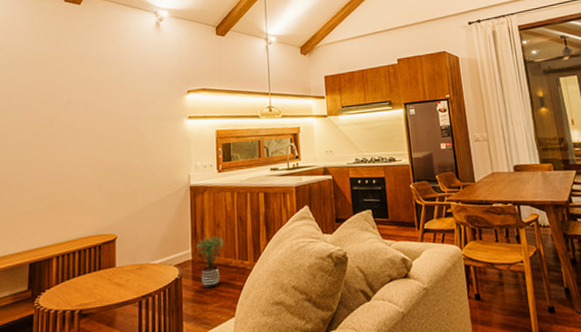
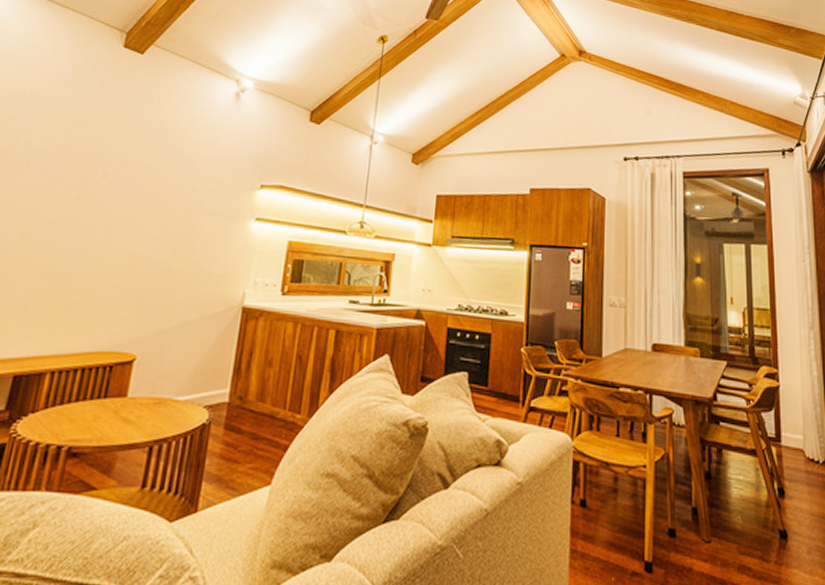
potted plant: present [195,235,228,289] -> none [235,374,279,443]

